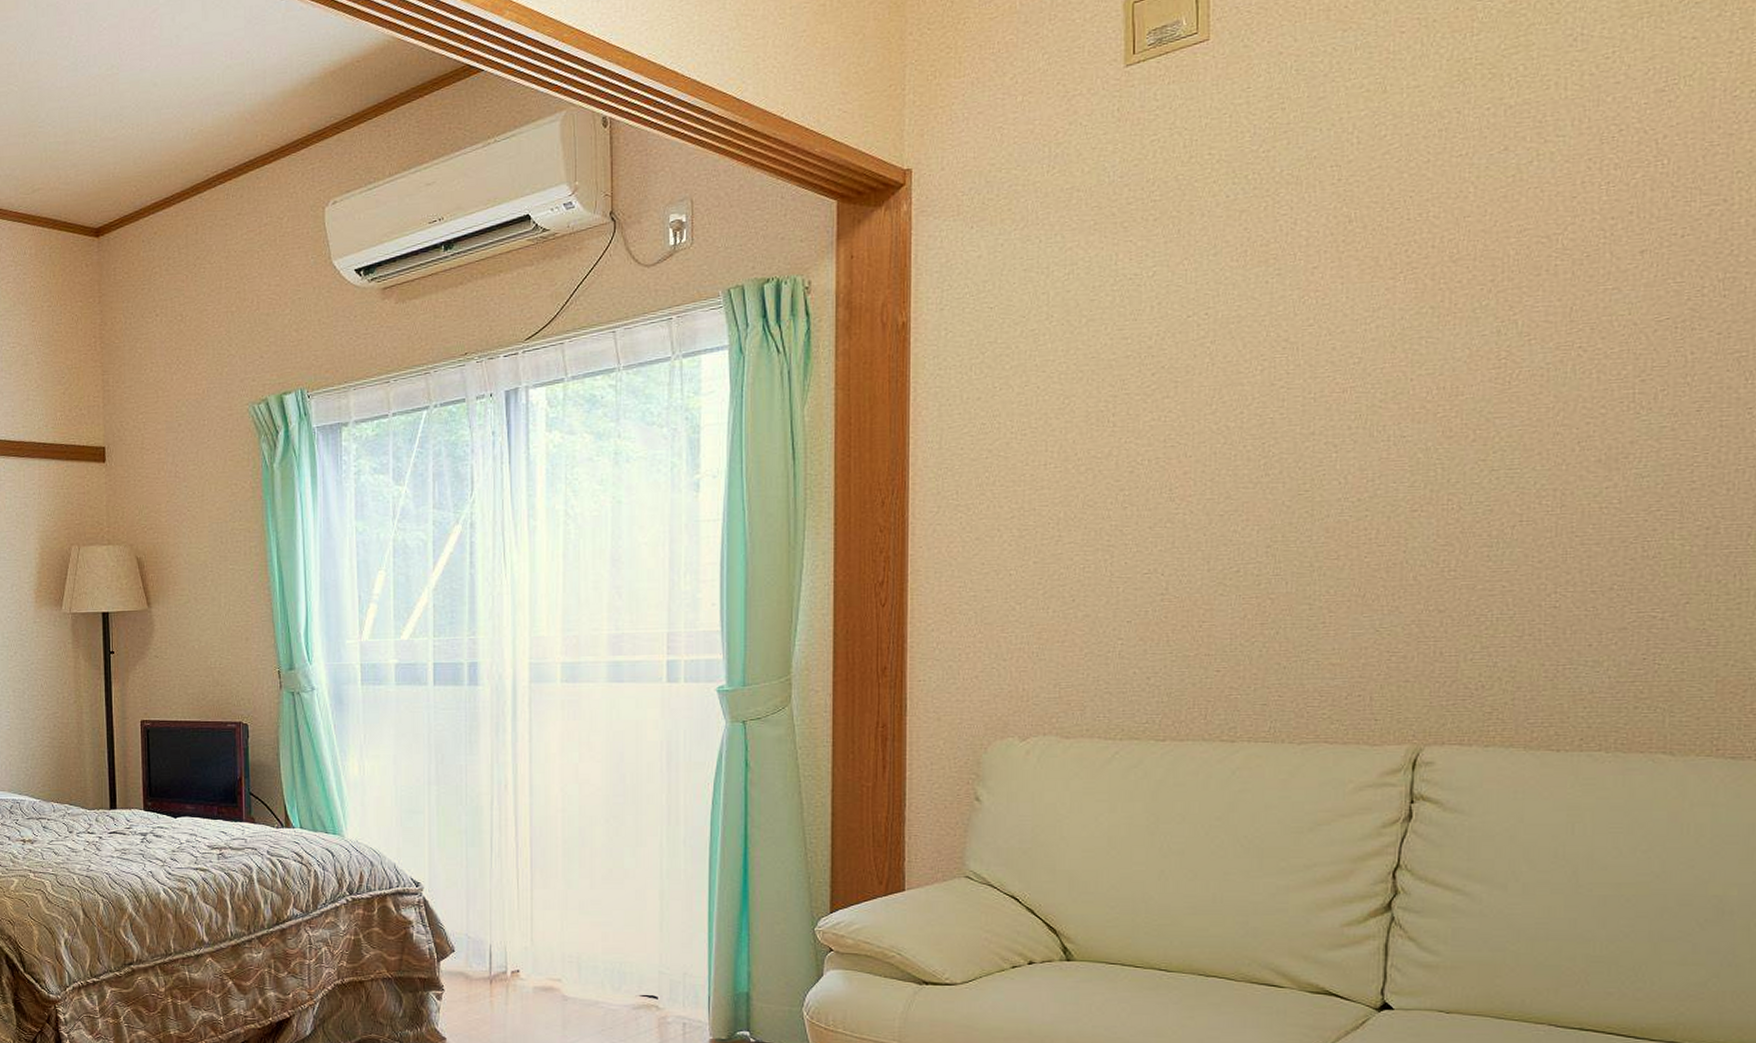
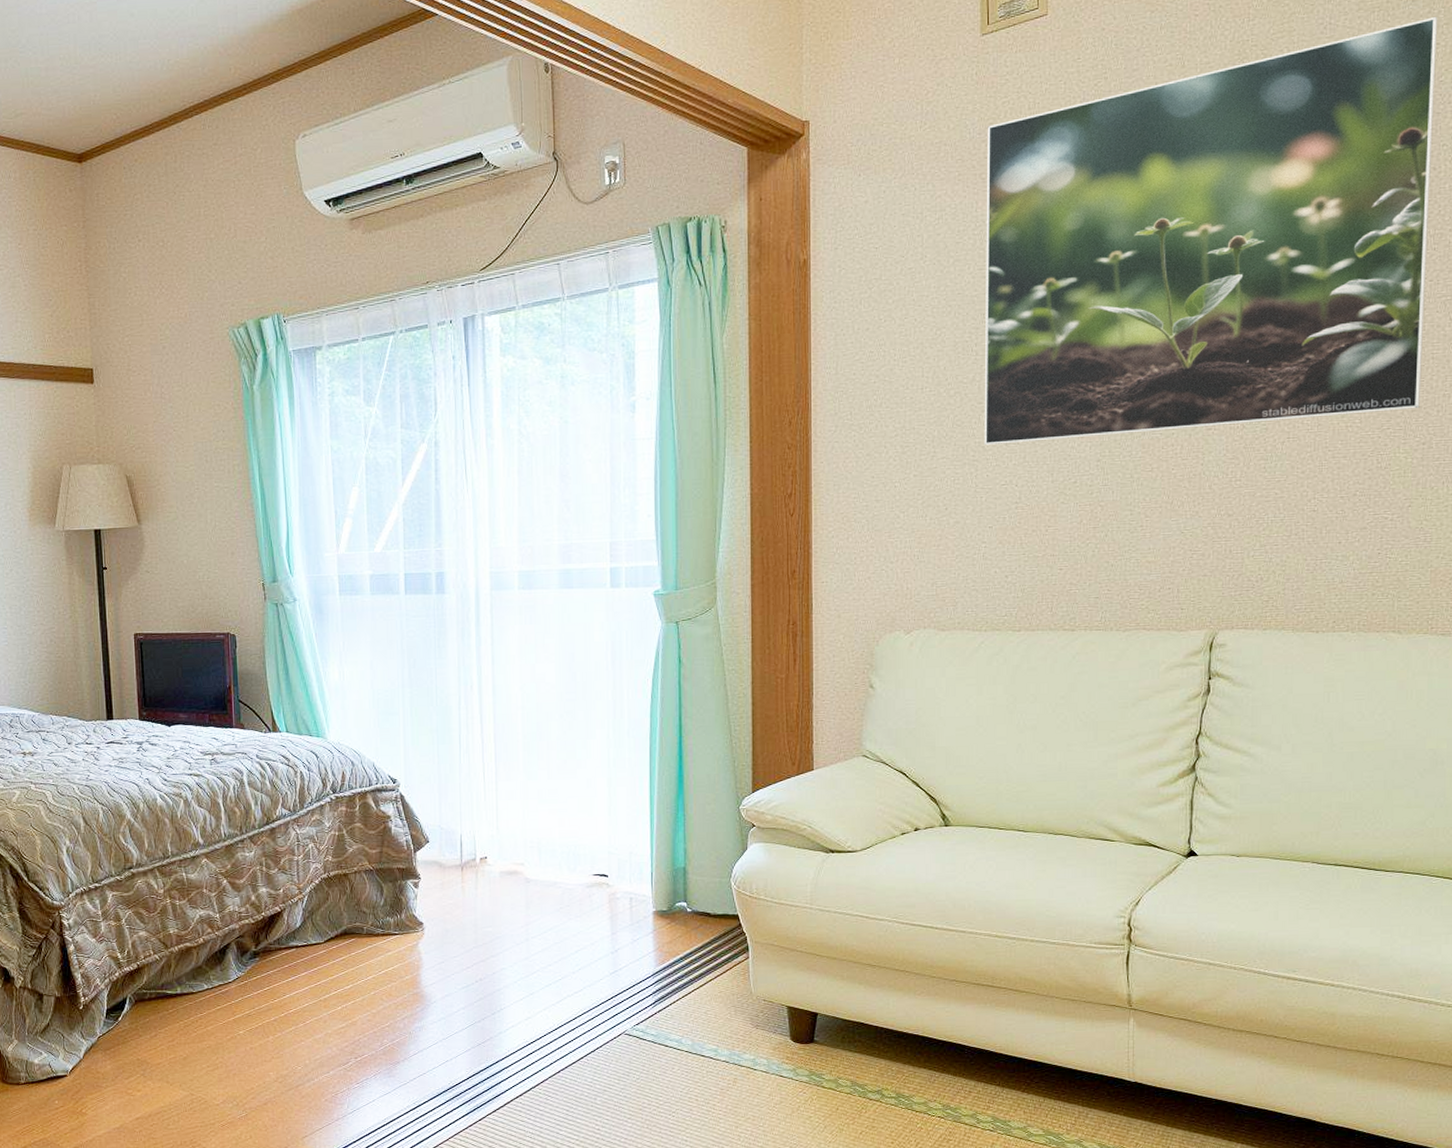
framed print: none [1122,20,1732,529] -> present [984,17,1438,446]

